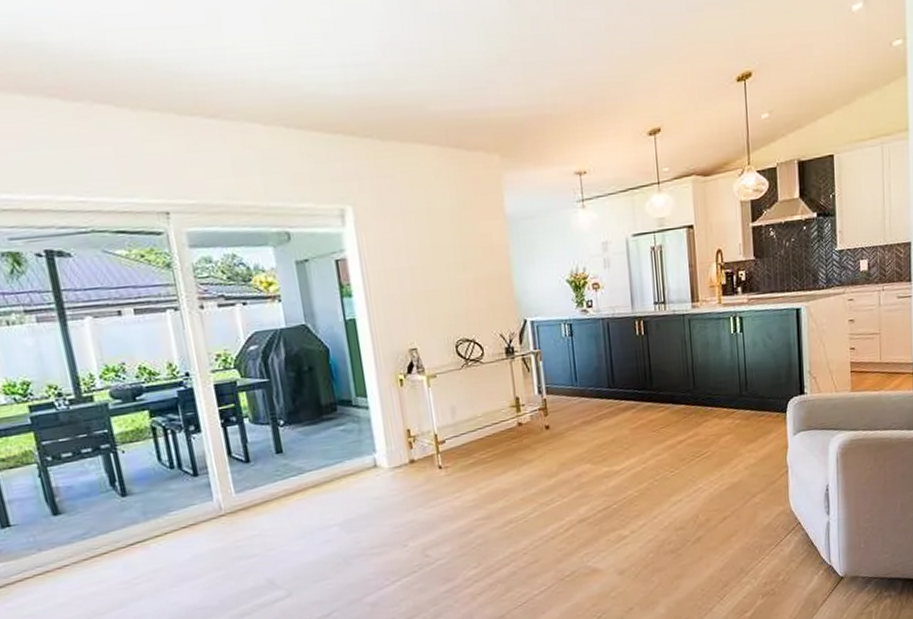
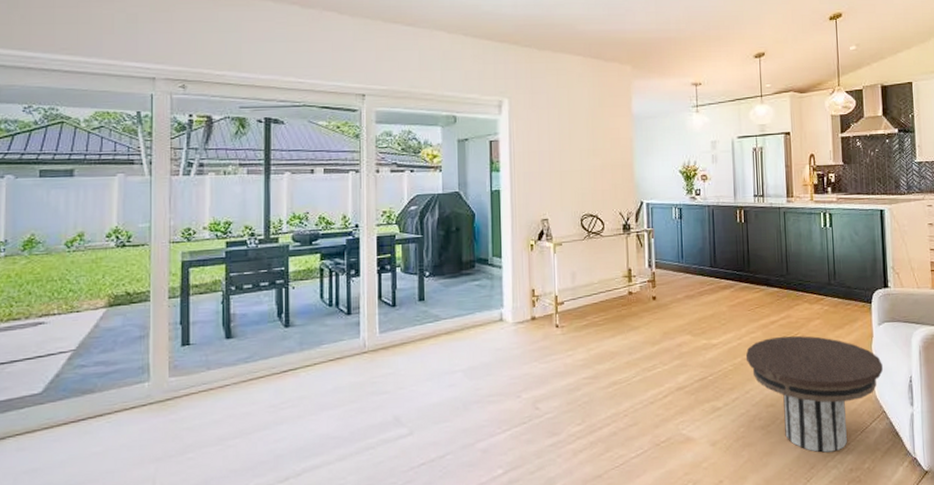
side table: none [651,452,798,570] -> present [745,335,883,453]

